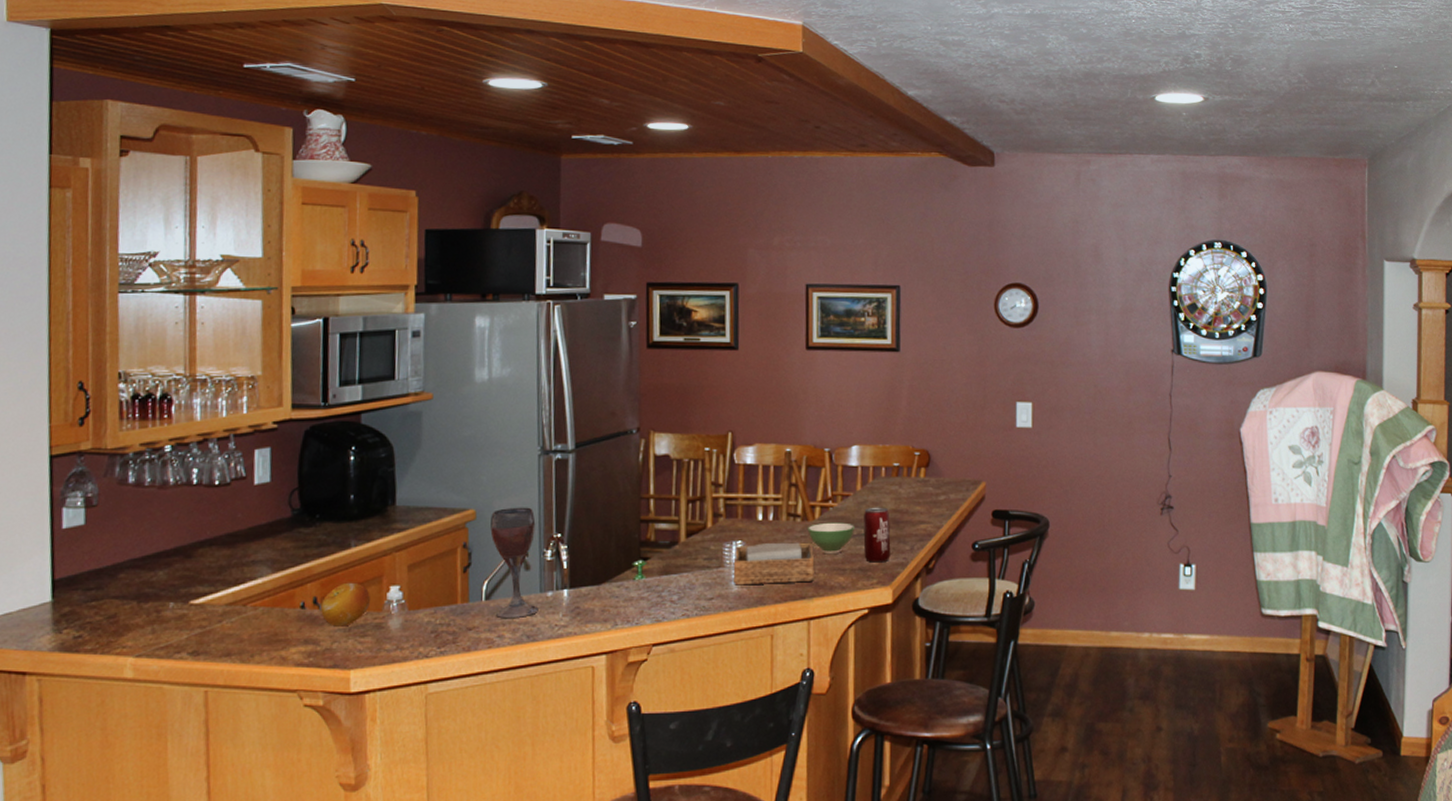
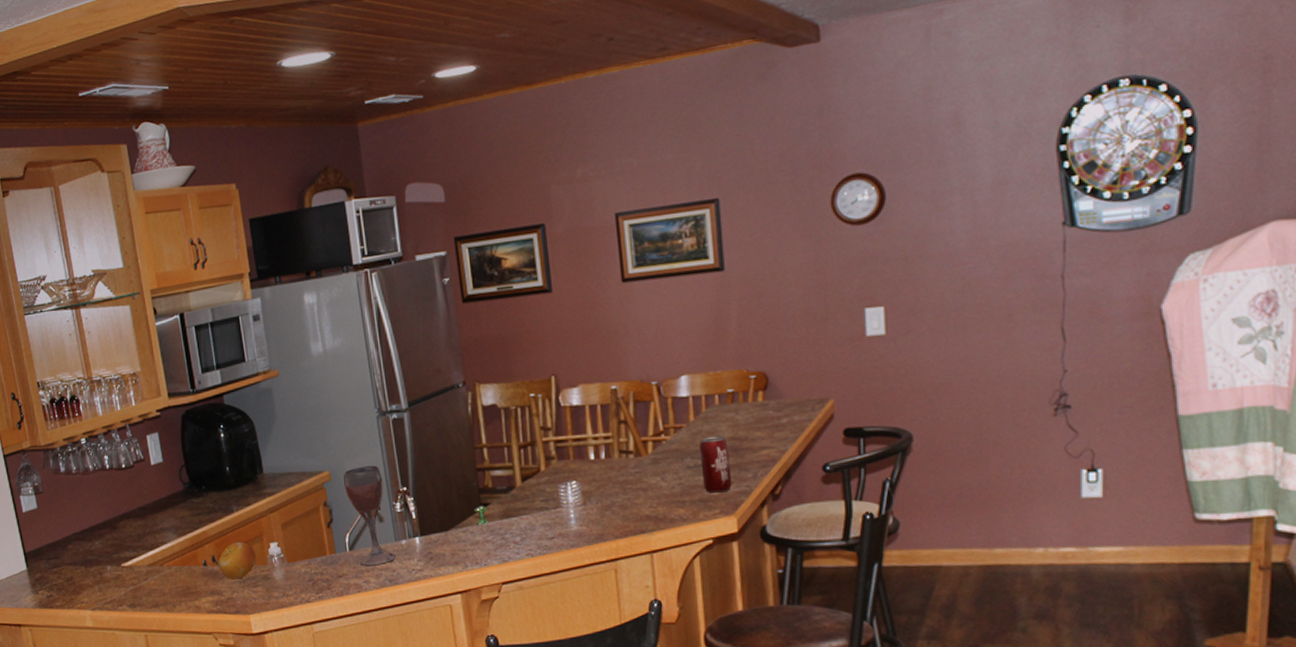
napkin holder: present [732,542,815,585] -> none [570,477,653,524]
bowl: present [807,522,856,555] -> none [641,455,692,488]

